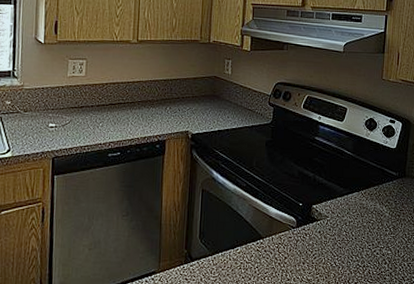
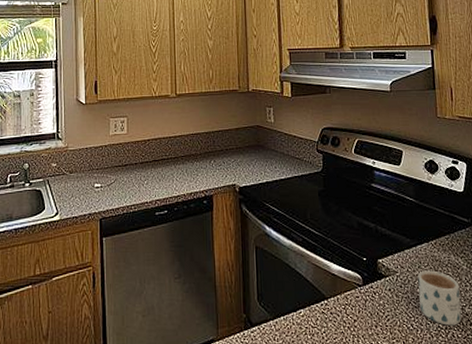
mug: none [344,216,381,264] -> present [417,270,462,326]

